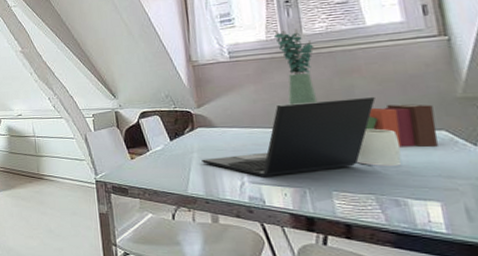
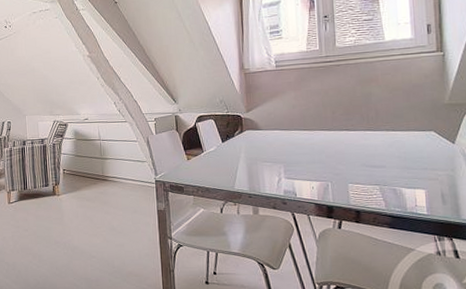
laptop: present [201,96,376,177] -> none [247,102,386,173]
vase: present [274,28,318,105] -> none [313,41,344,110]
mug: present [356,128,402,167] -> none [368,130,402,163]
books: present [365,104,438,148] -> none [377,109,428,146]

